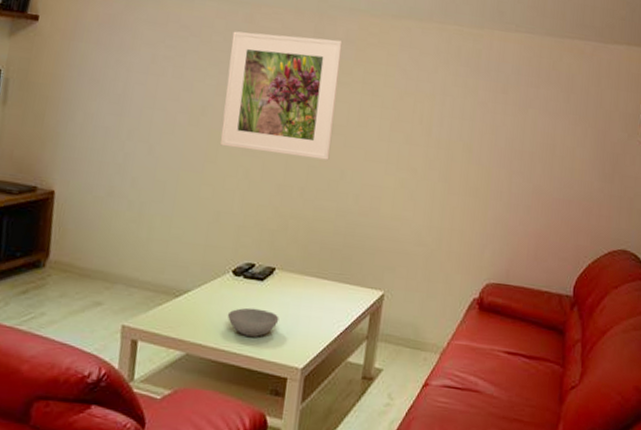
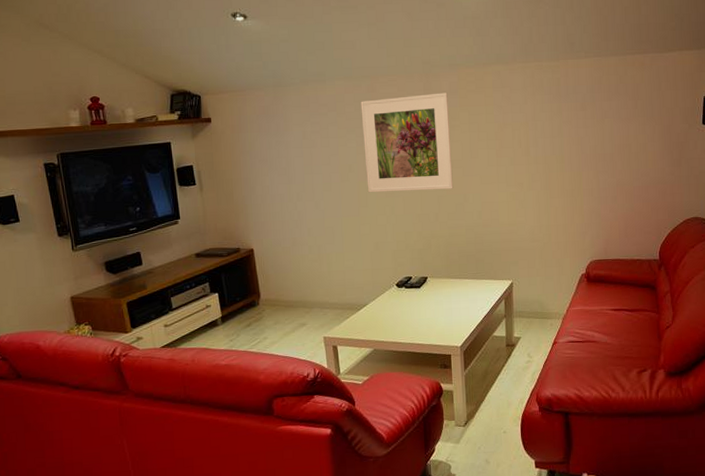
bowl: present [228,307,279,337] -> none [399,308,437,330]

